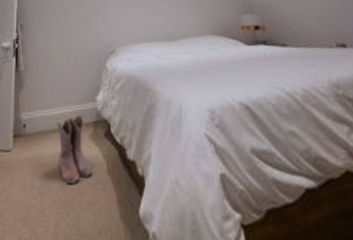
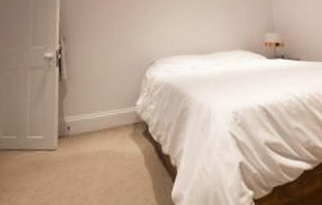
boots: present [57,115,93,183] -> none [100,118,132,175]

